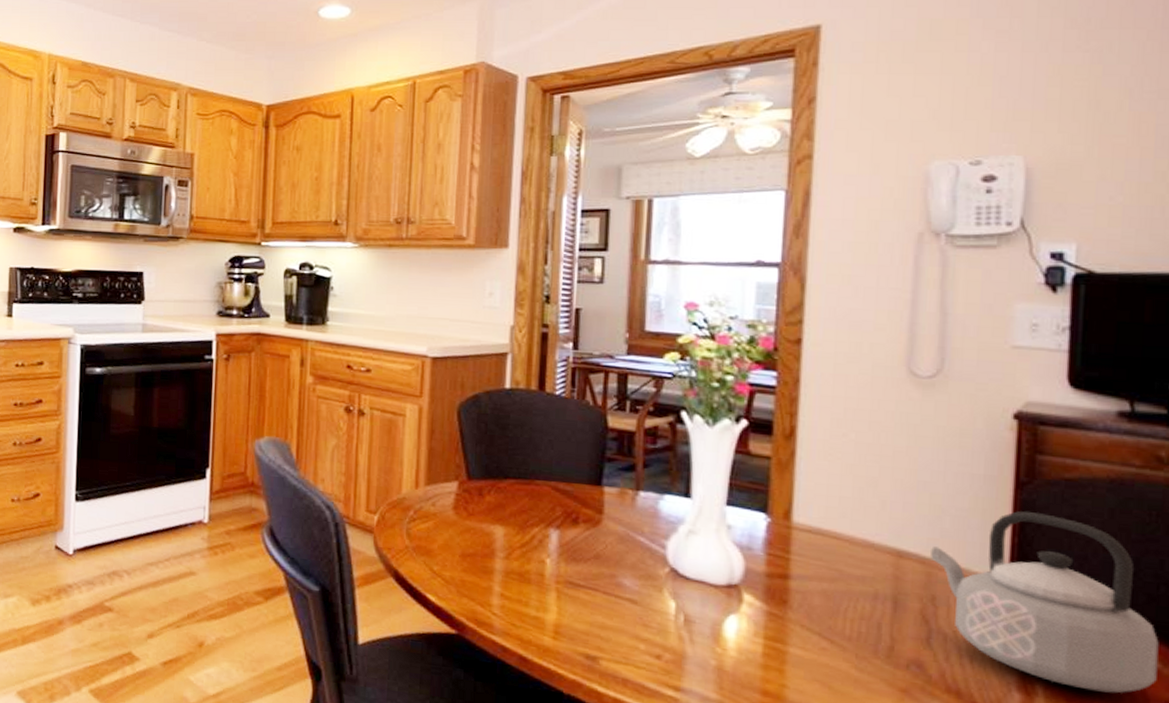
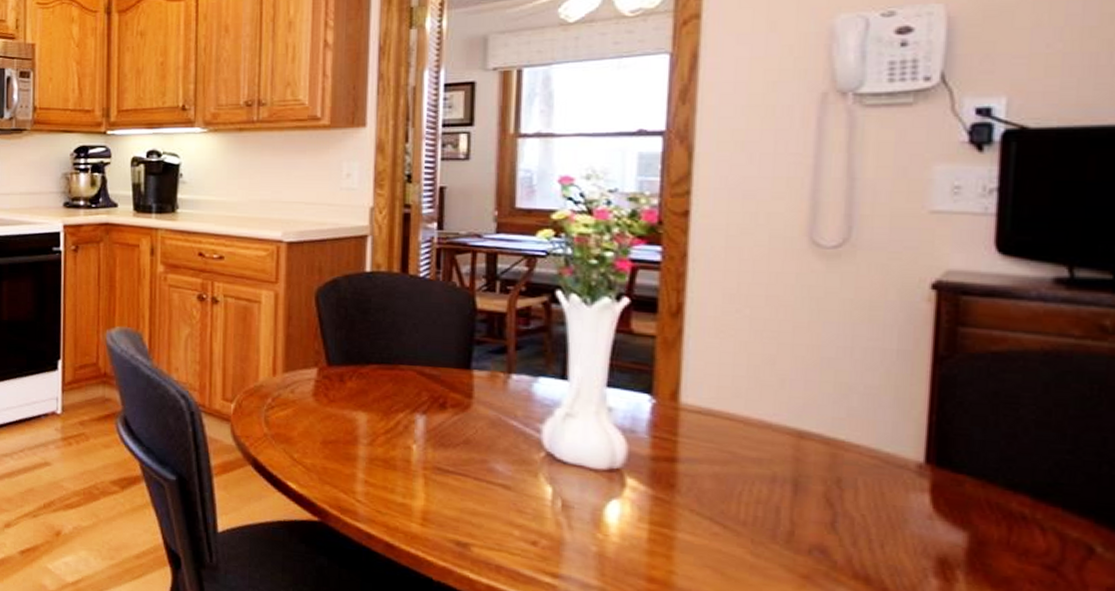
teapot: present [931,511,1159,693] -> none [836,387,1100,579]

